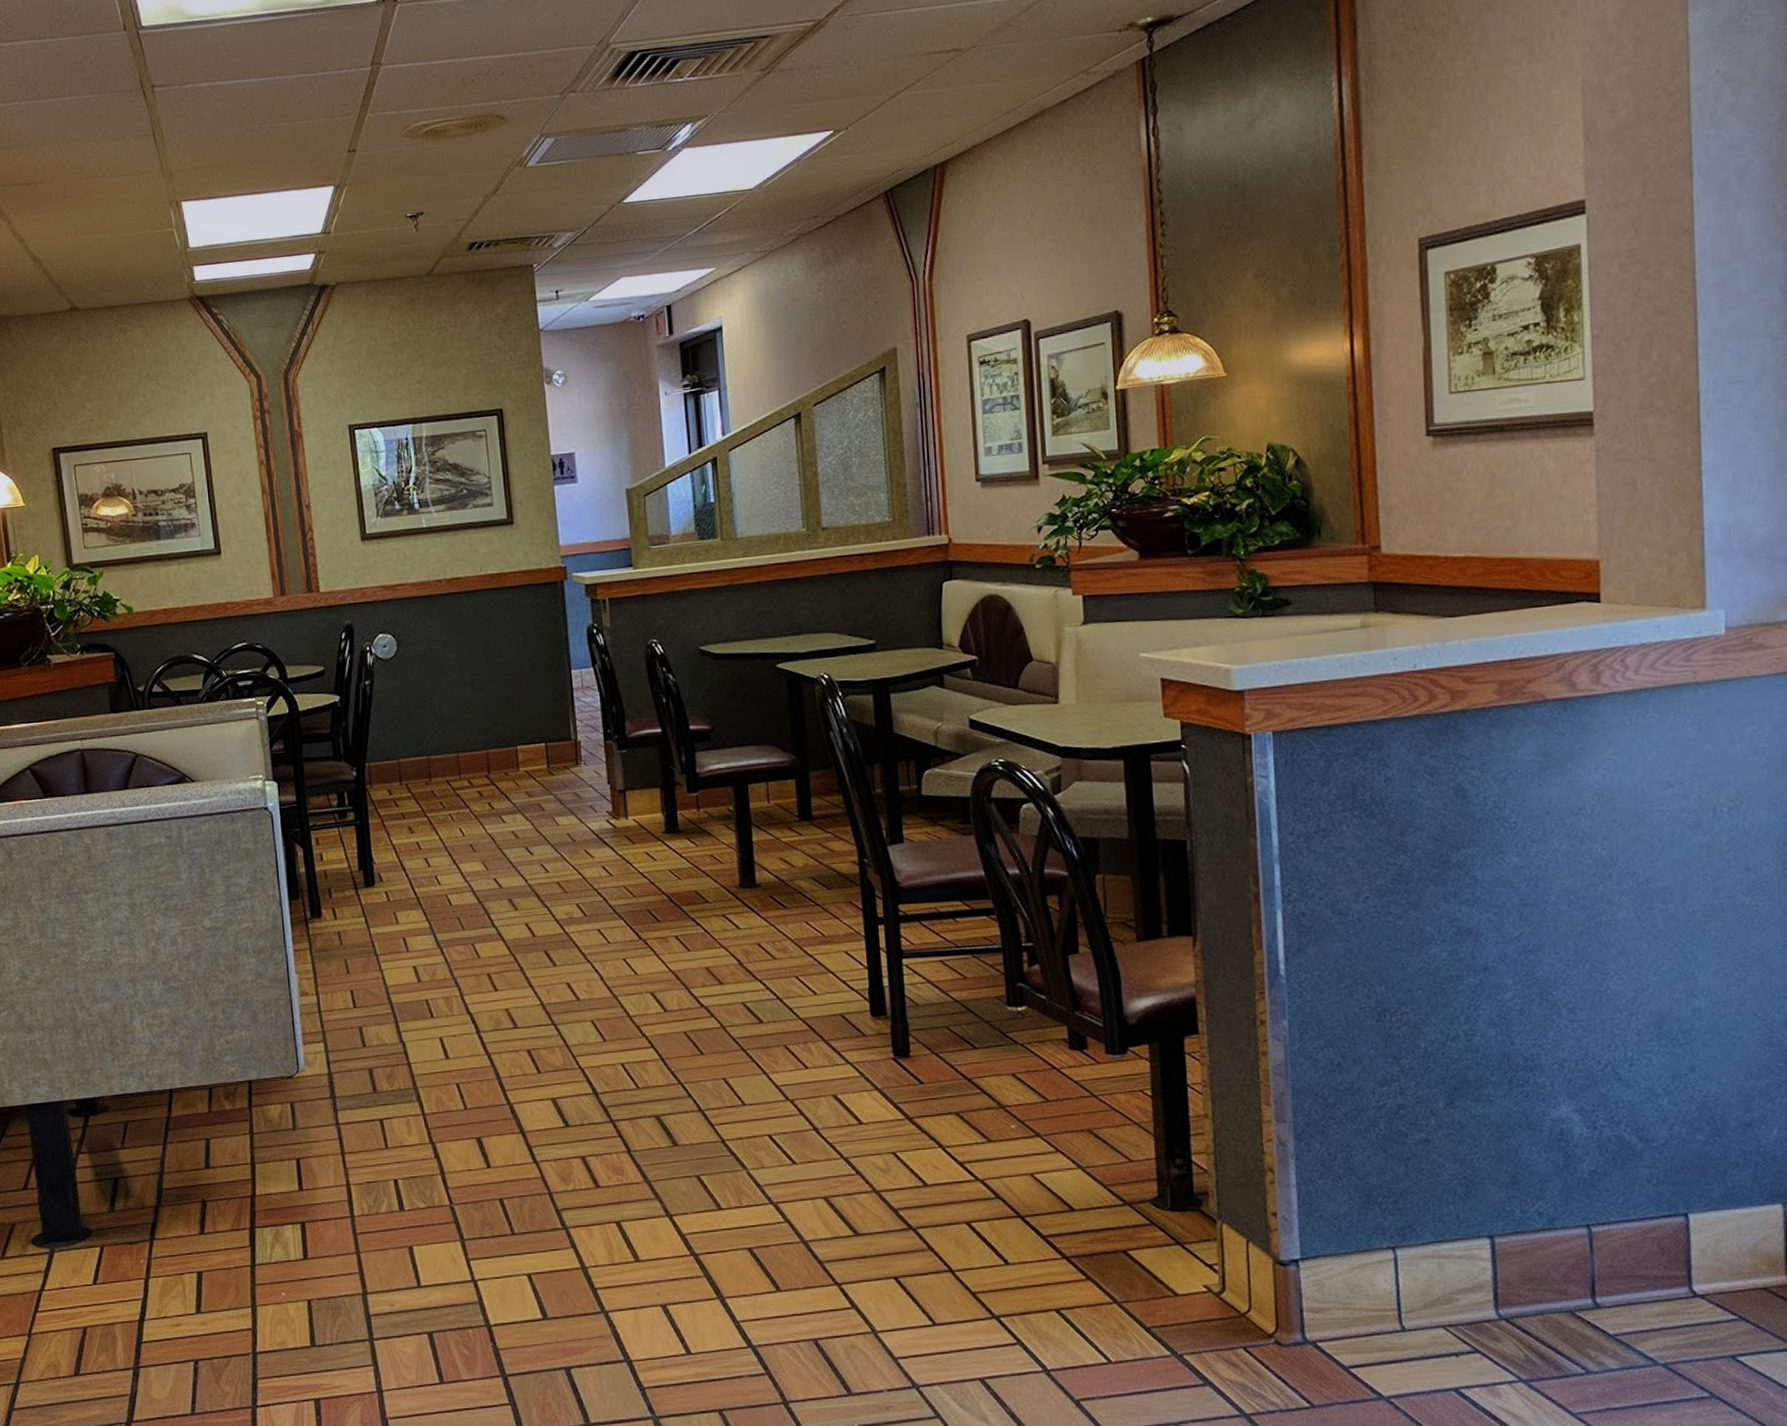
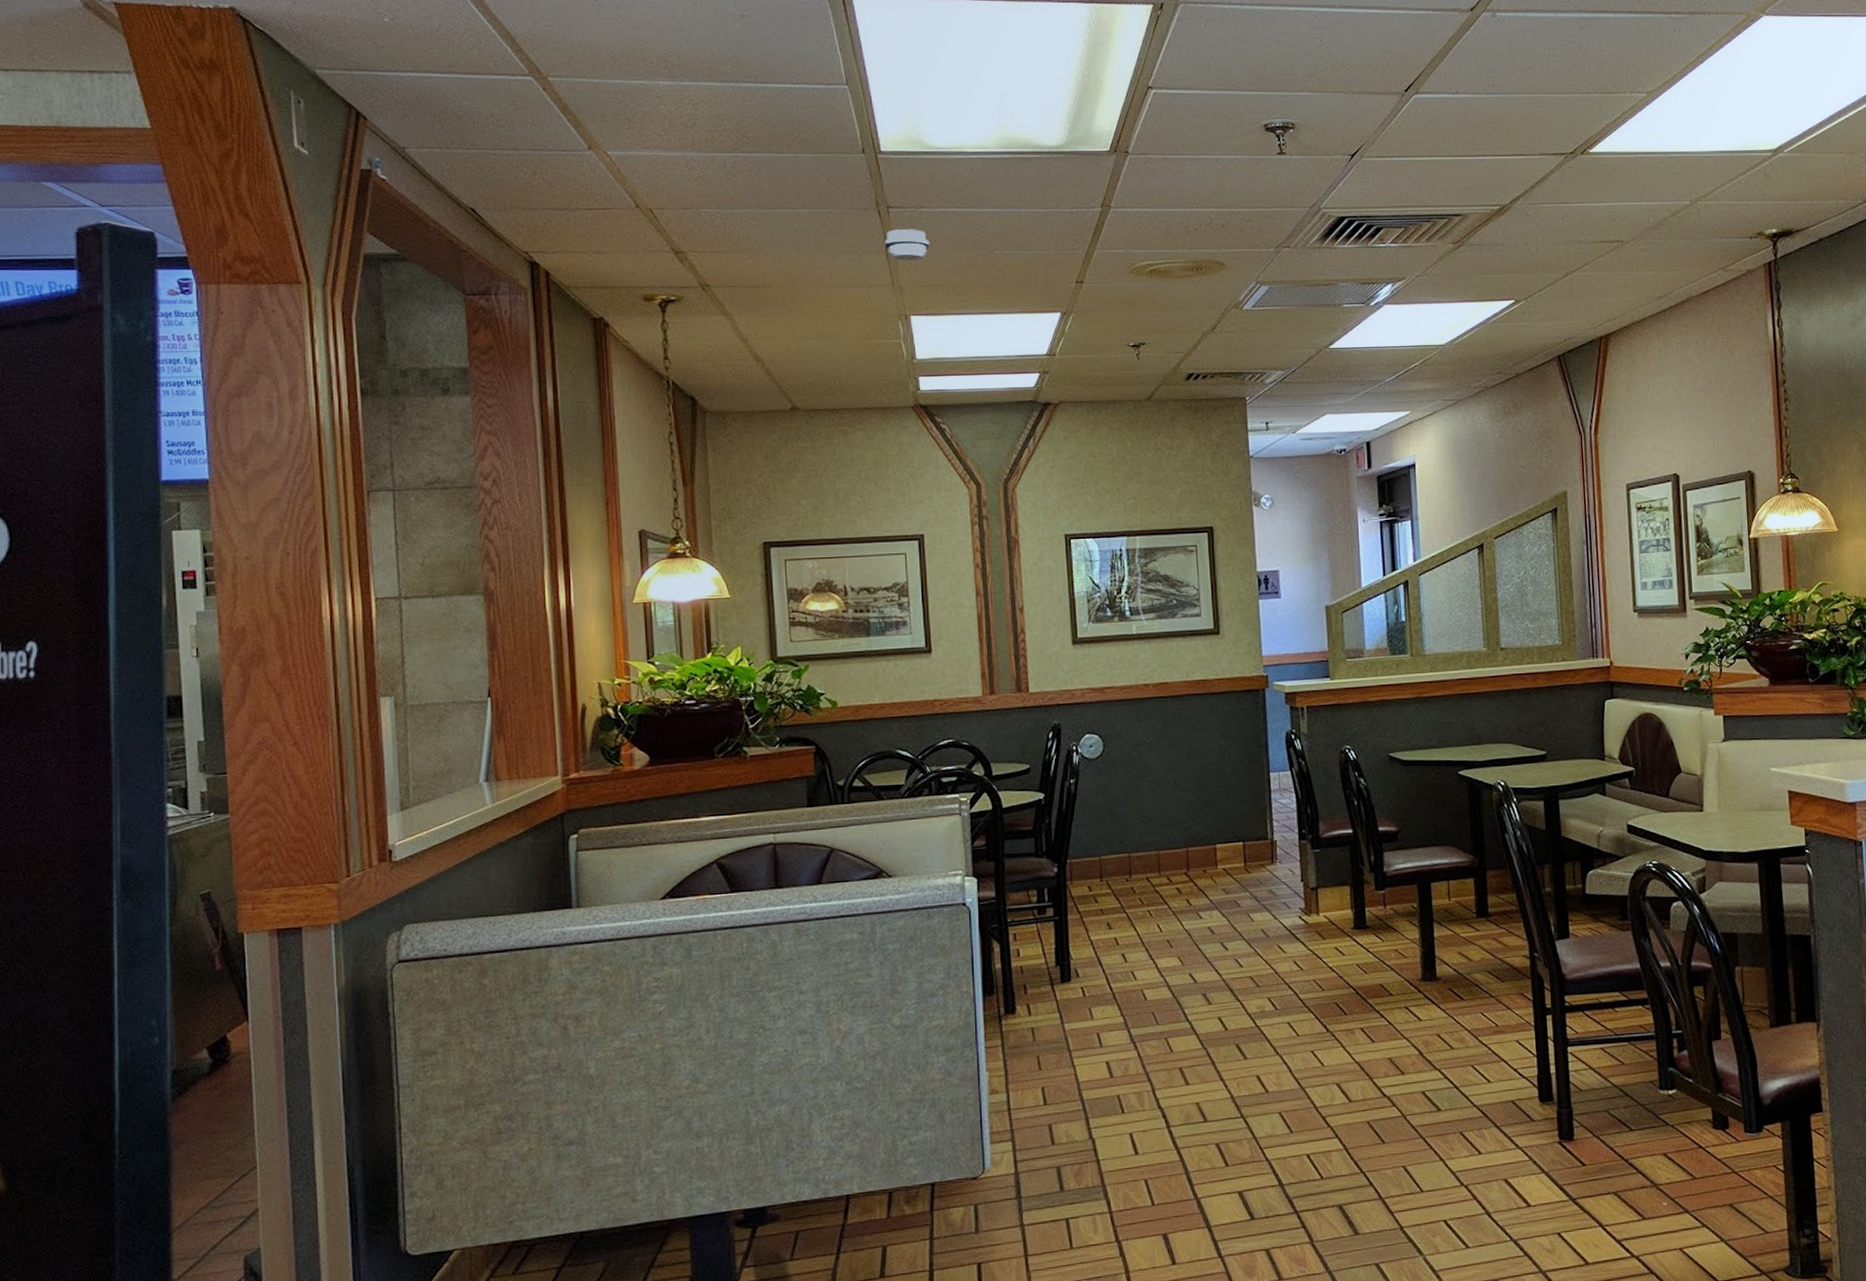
smoke detector: none [151,108,197,144] -> present [884,229,930,261]

